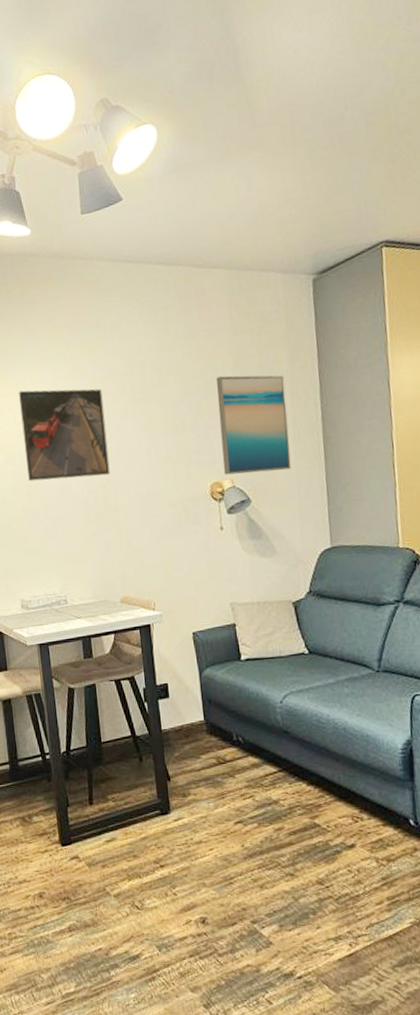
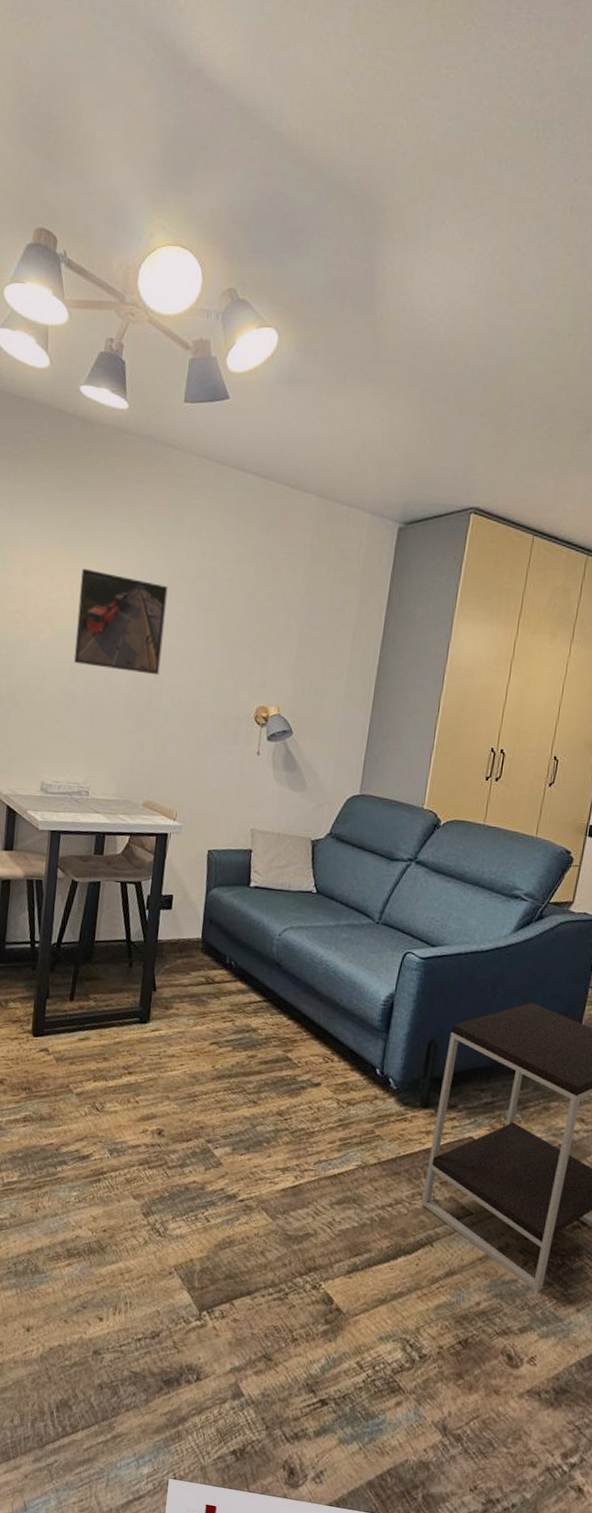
wall art: present [216,375,291,475] -> none [272,602,351,710]

